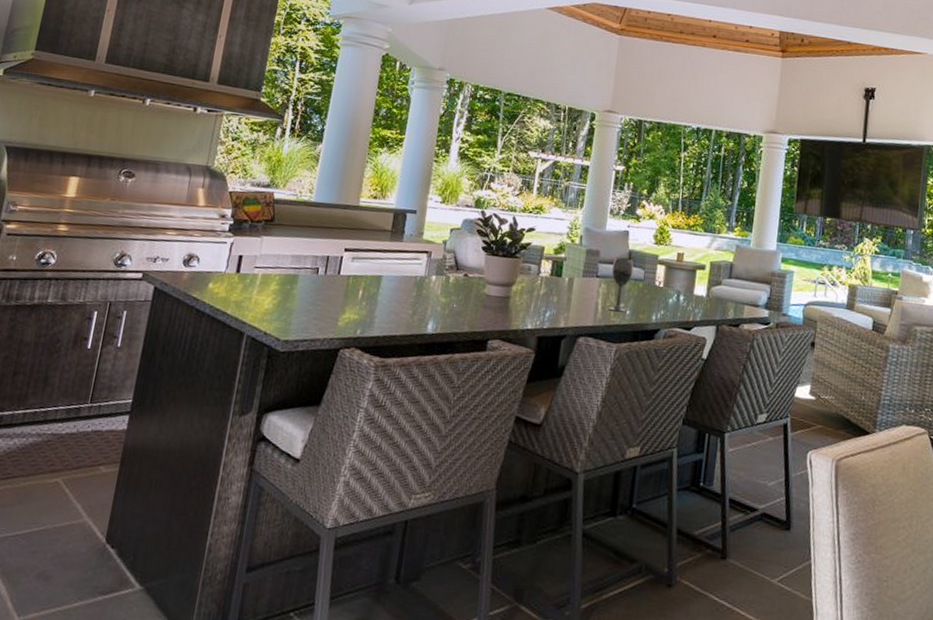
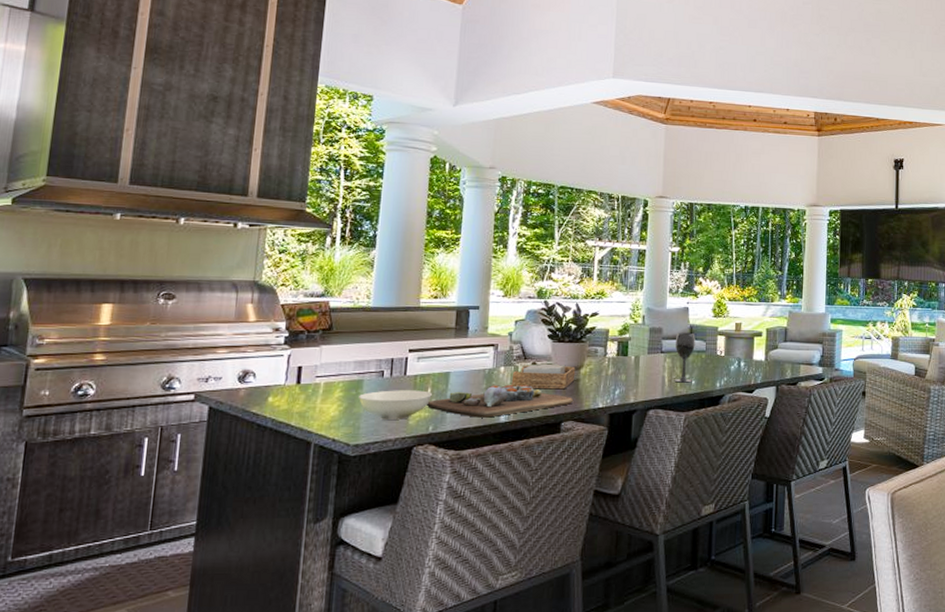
bowl: none [293,288,363,320] -> present [359,390,432,420]
food platter: none [357,293,503,327] -> present [427,384,574,418]
napkin holder: none [441,276,508,306] -> present [511,364,576,390]

